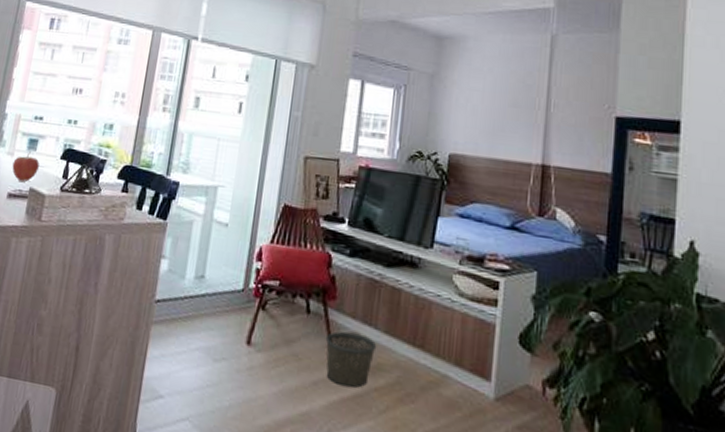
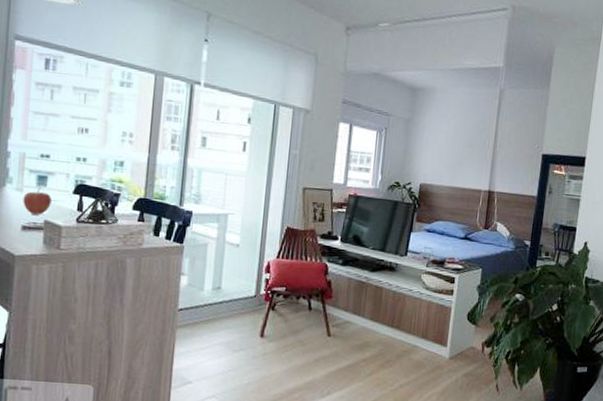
basket: present [325,331,377,388] -> none [324,321,365,361]

